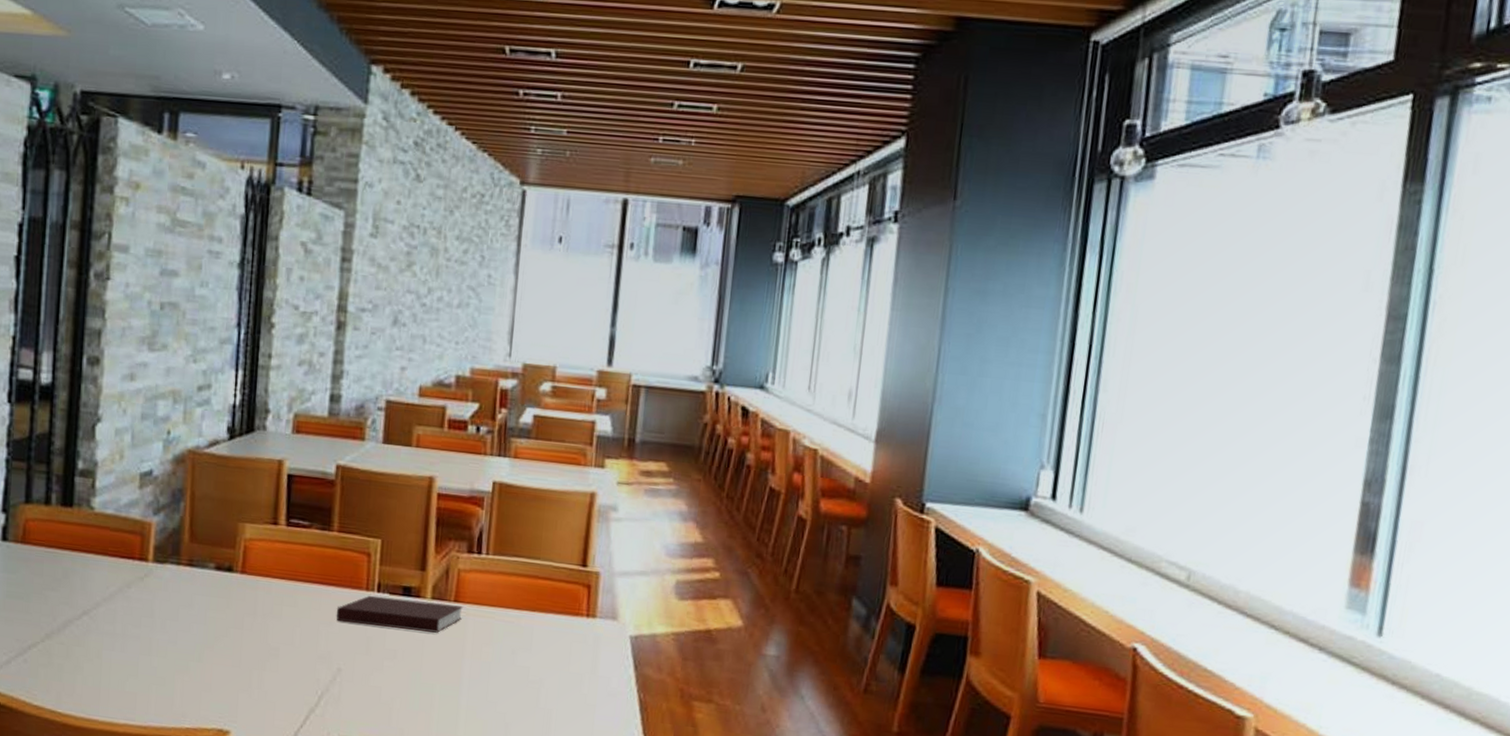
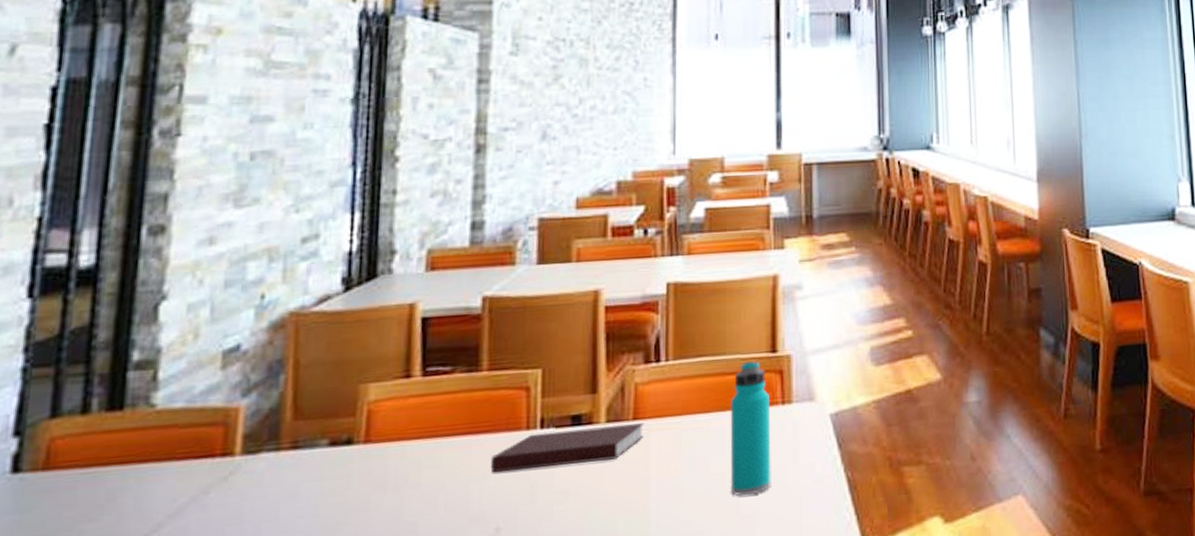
water bottle: none [532,570,576,693] -> present [730,360,771,497]

